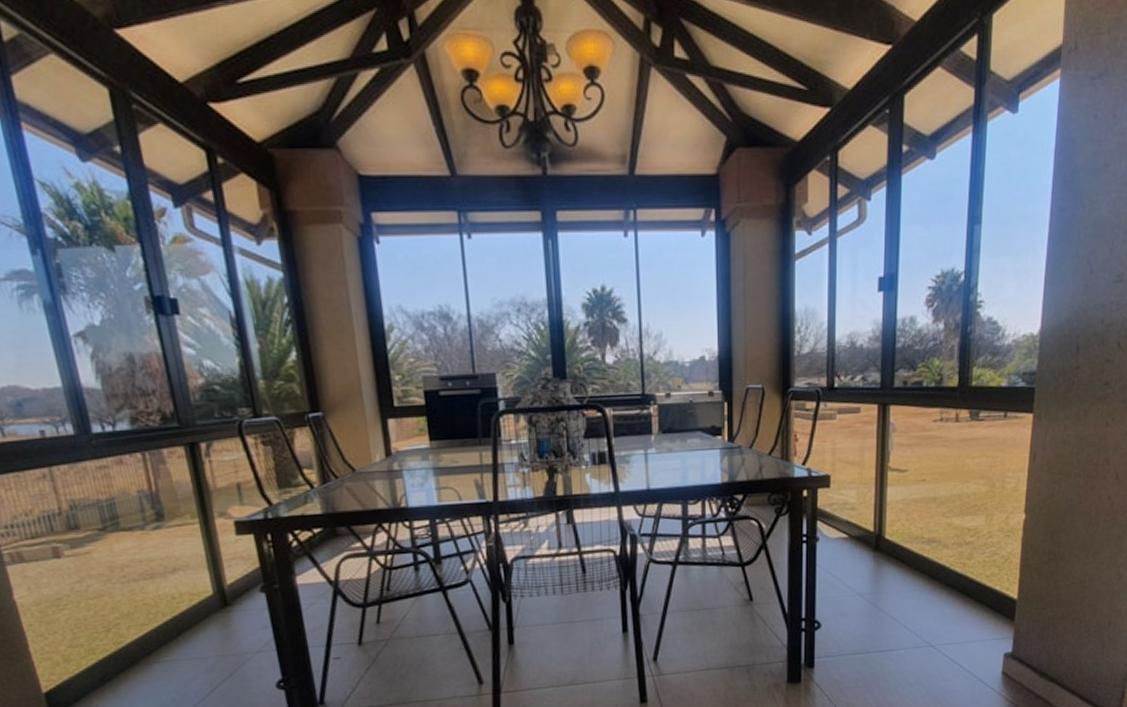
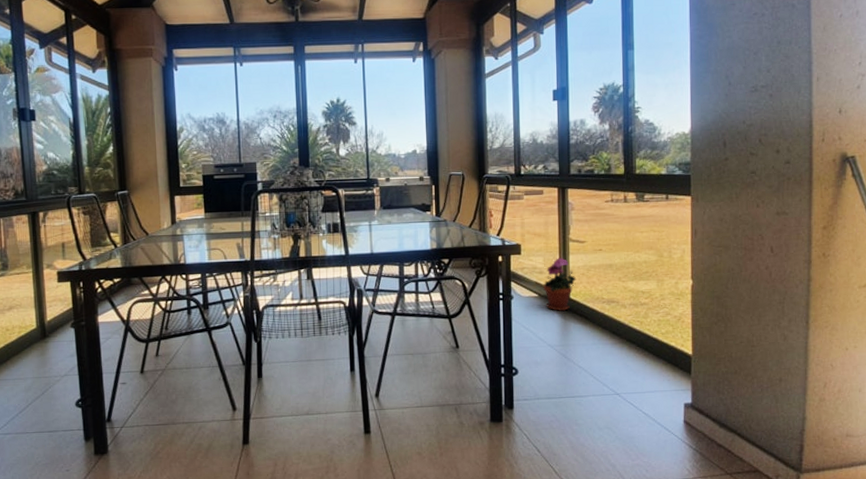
potted plant: none [855,490,894,555] -> present [543,258,577,312]

